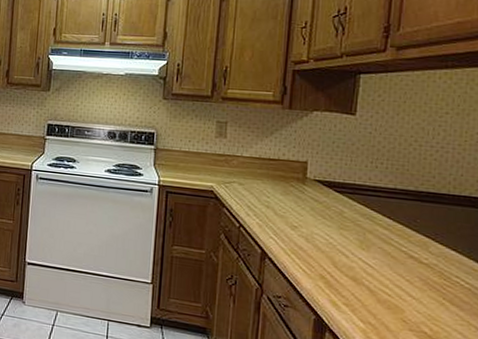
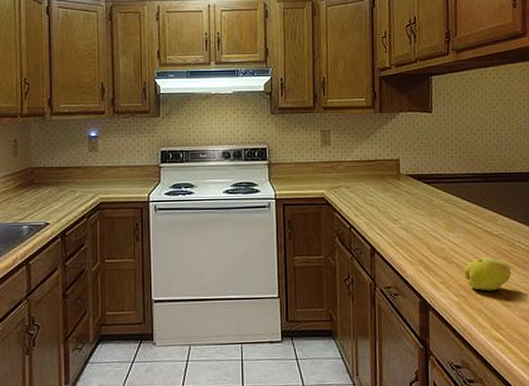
fruit: none [376,285,442,327] -> present [464,257,512,291]

